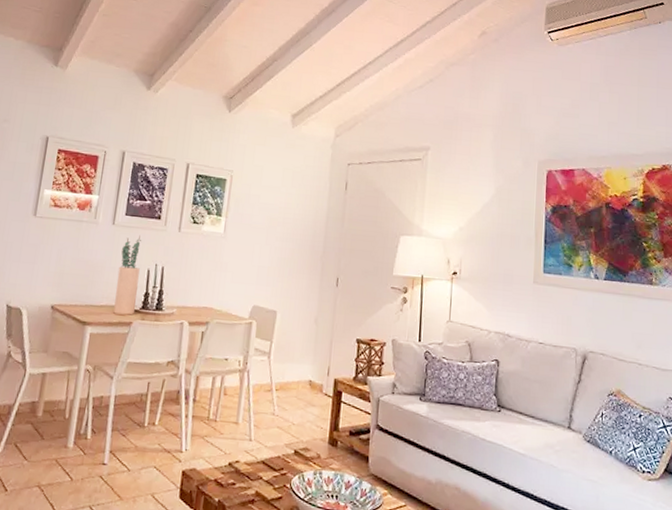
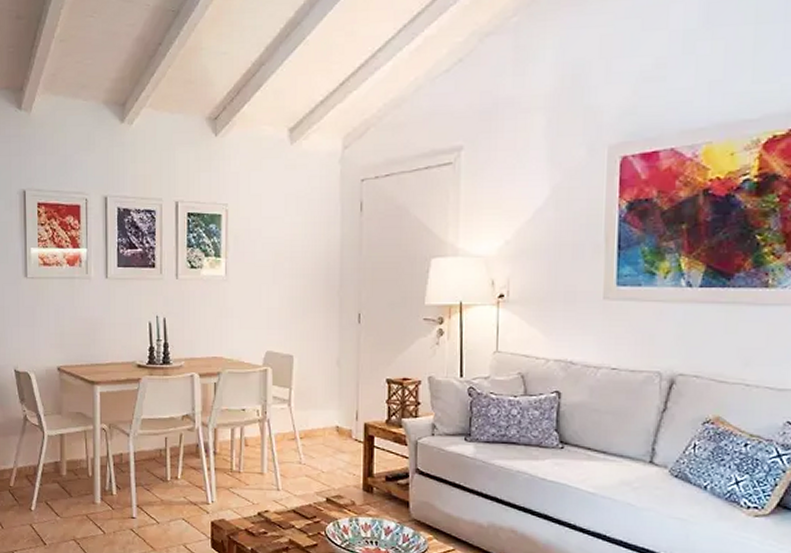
vase: present [113,235,141,316] -> none [118,286,142,373]

